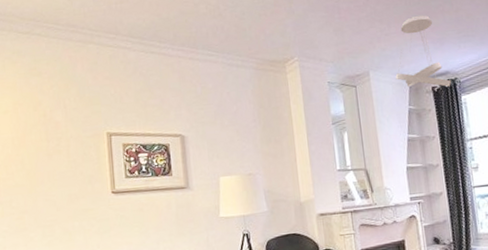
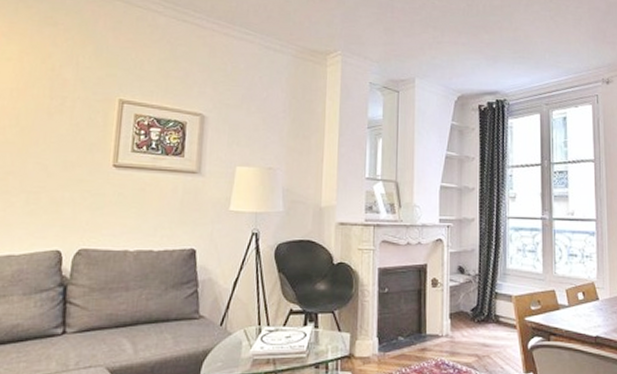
ceiling light fixture: present [395,15,452,87] -> none [442,28,500,107]

